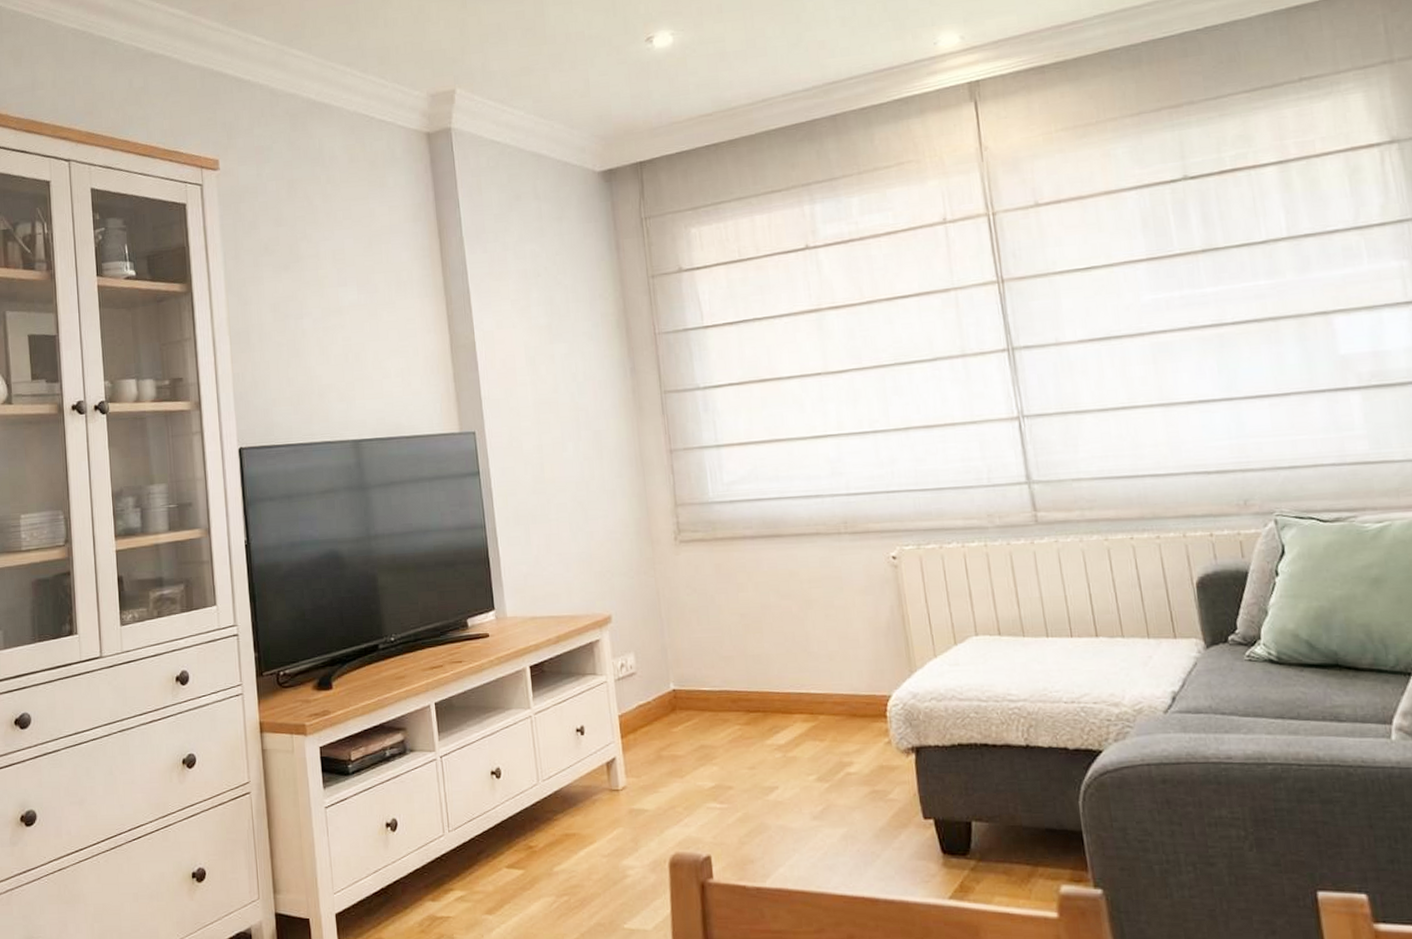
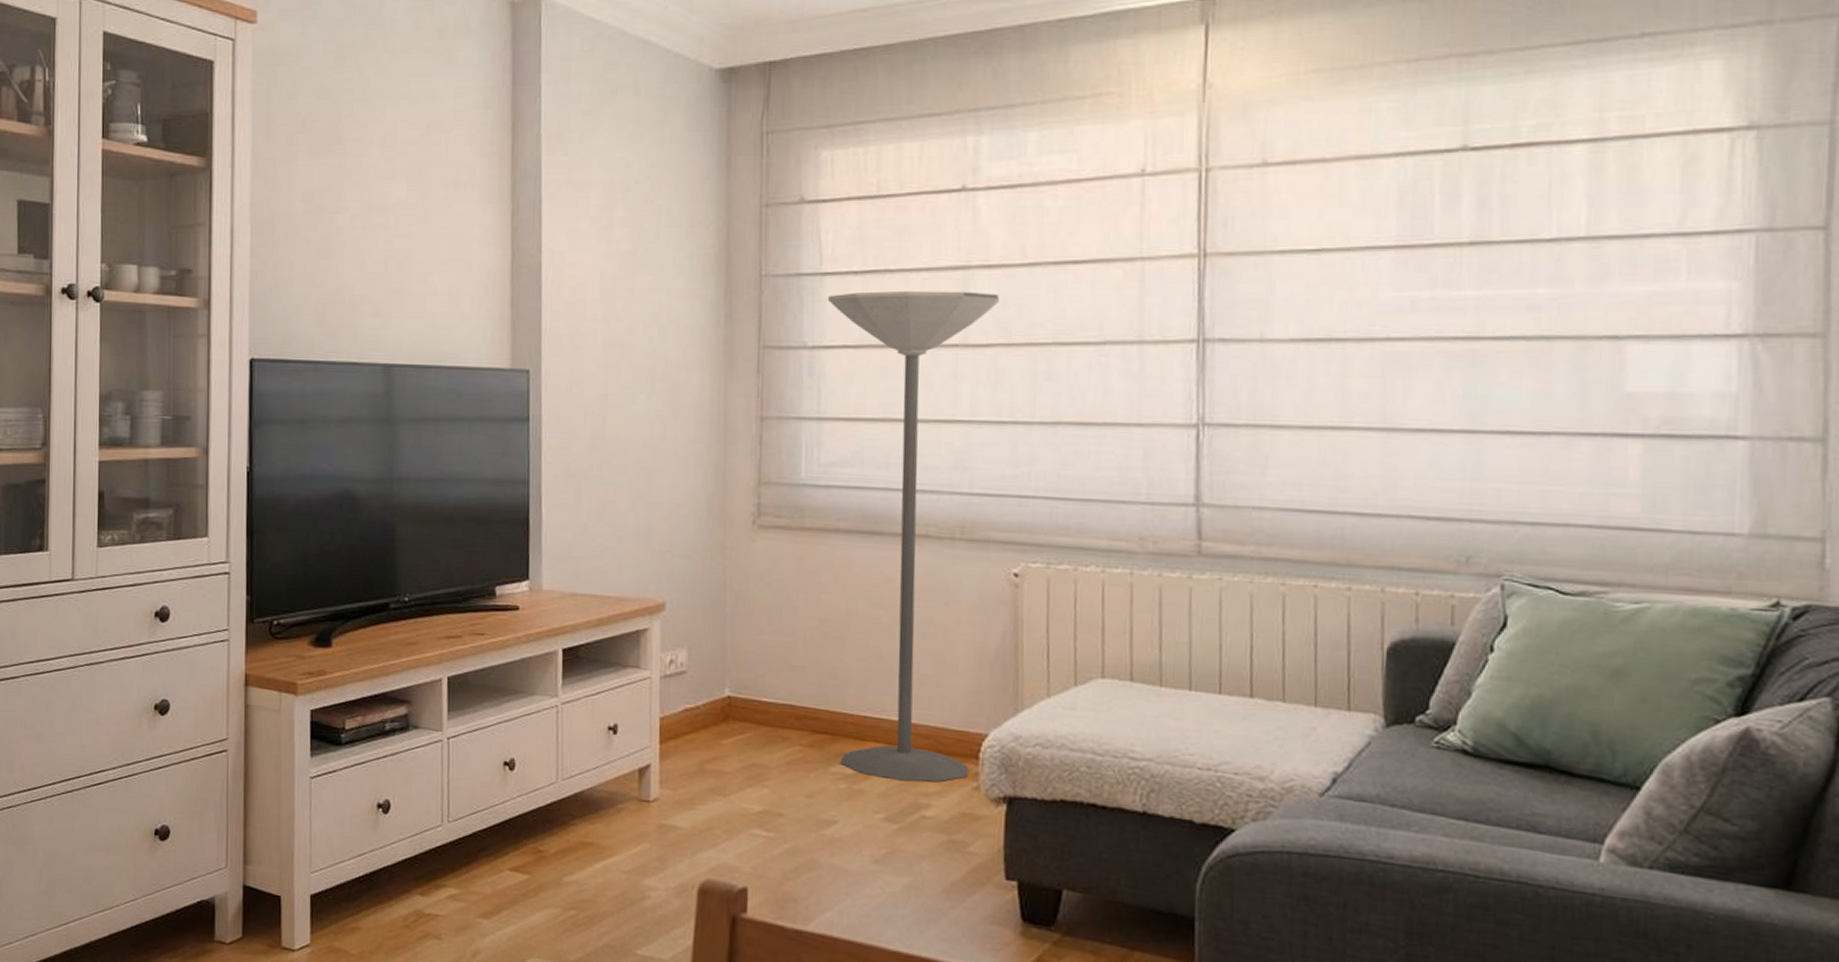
floor lamp: none [711,328,880,745] -> present [827,290,1000,783]

